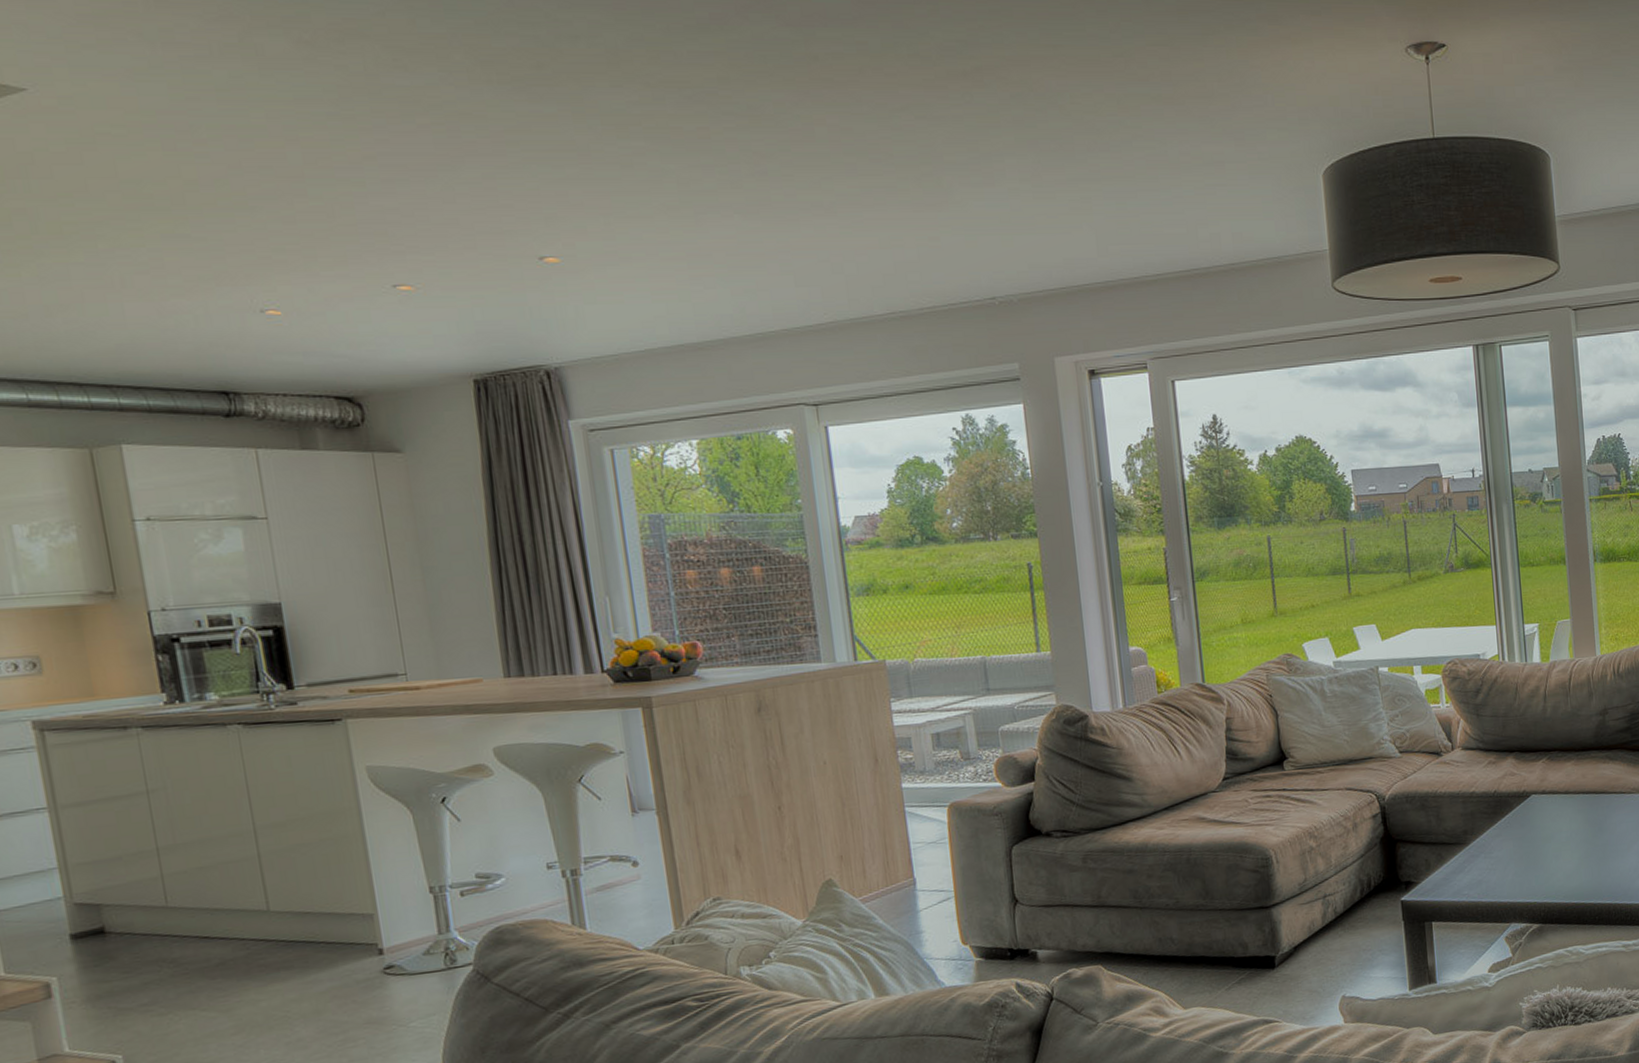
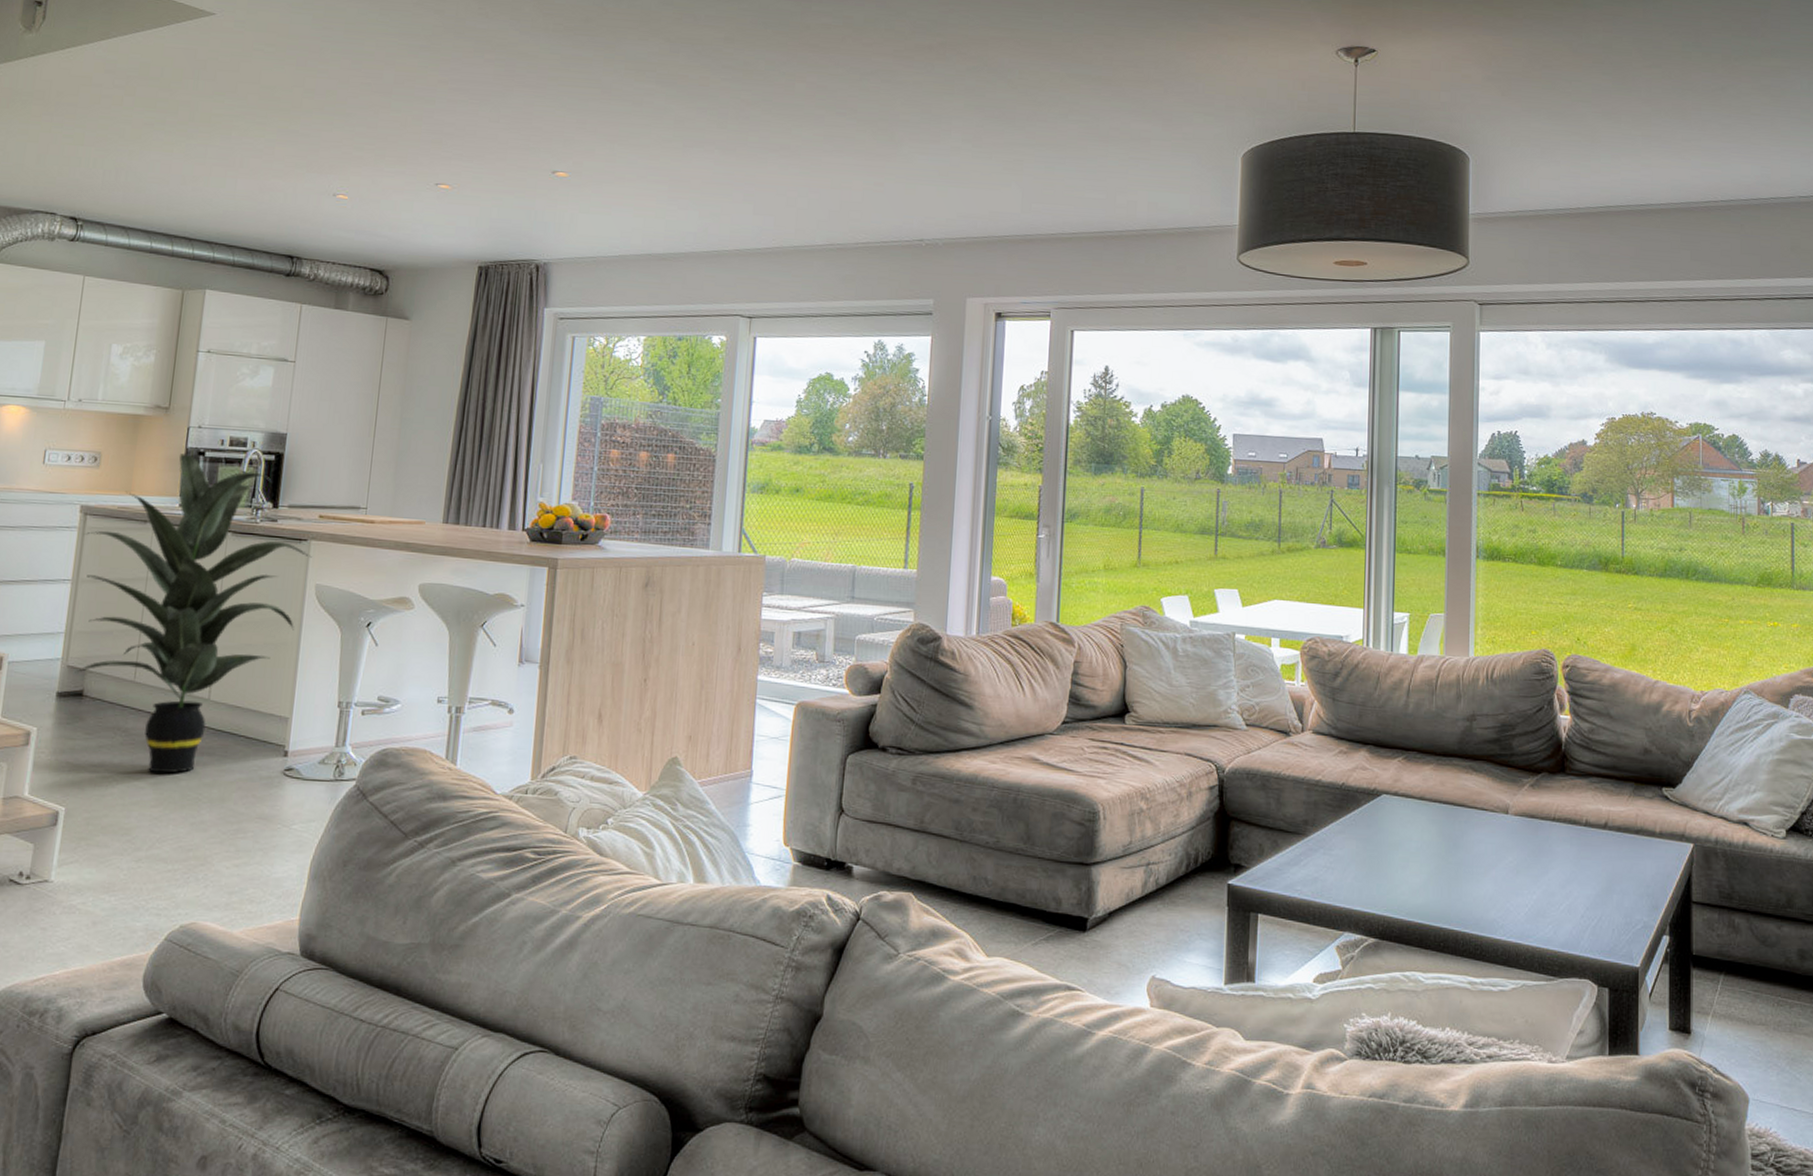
indoor plant: none [48,643,353,1000] -> present [74,453,312,774]

